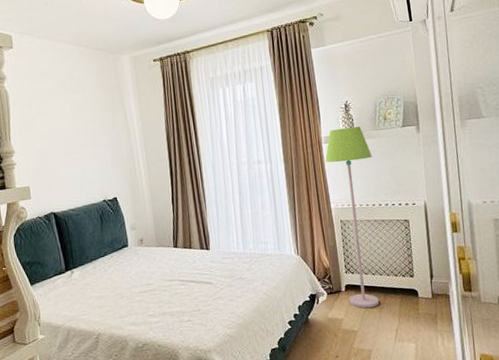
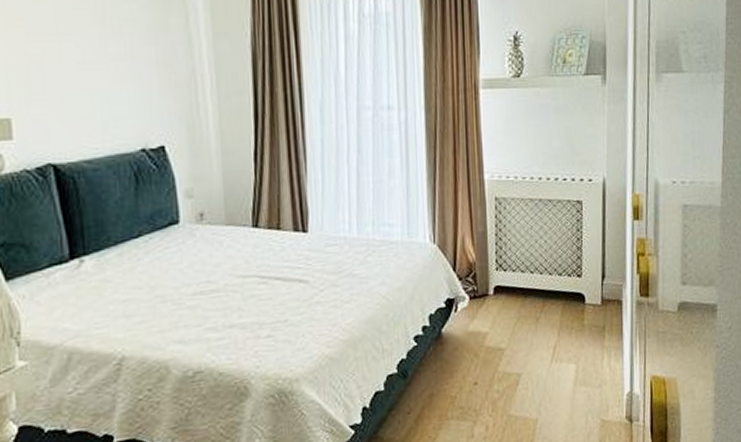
floor lamp: present [325,126,380,309] -> none [481,69,543,318]

